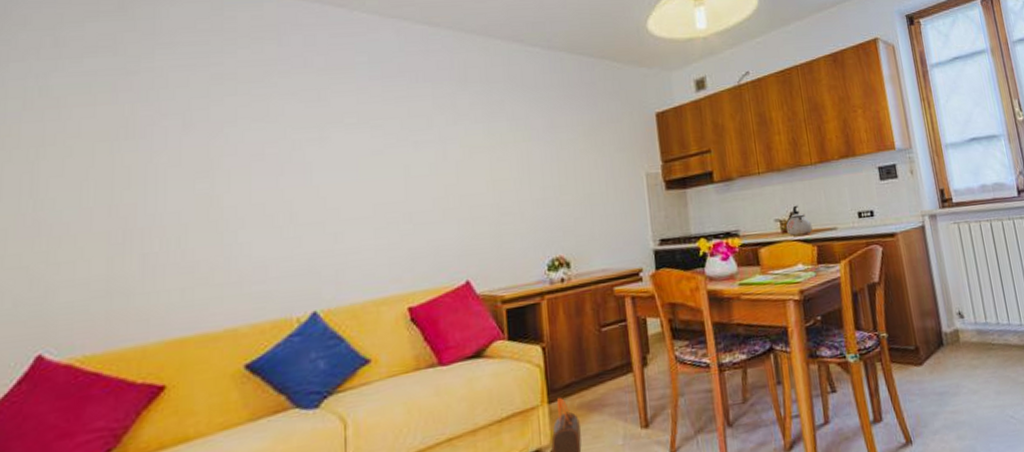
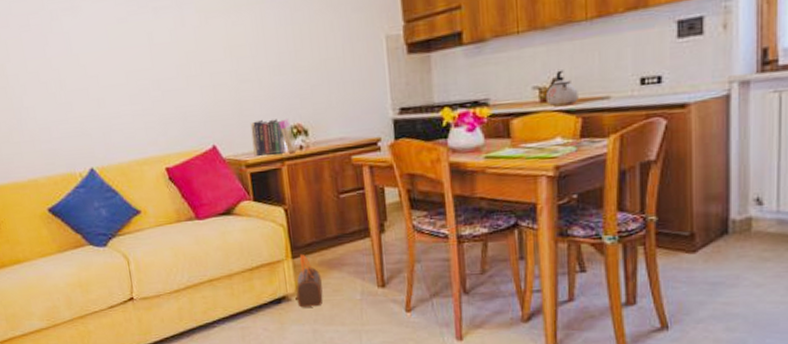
books: none [509,251,559,291] -> present [250,119,298,156]

